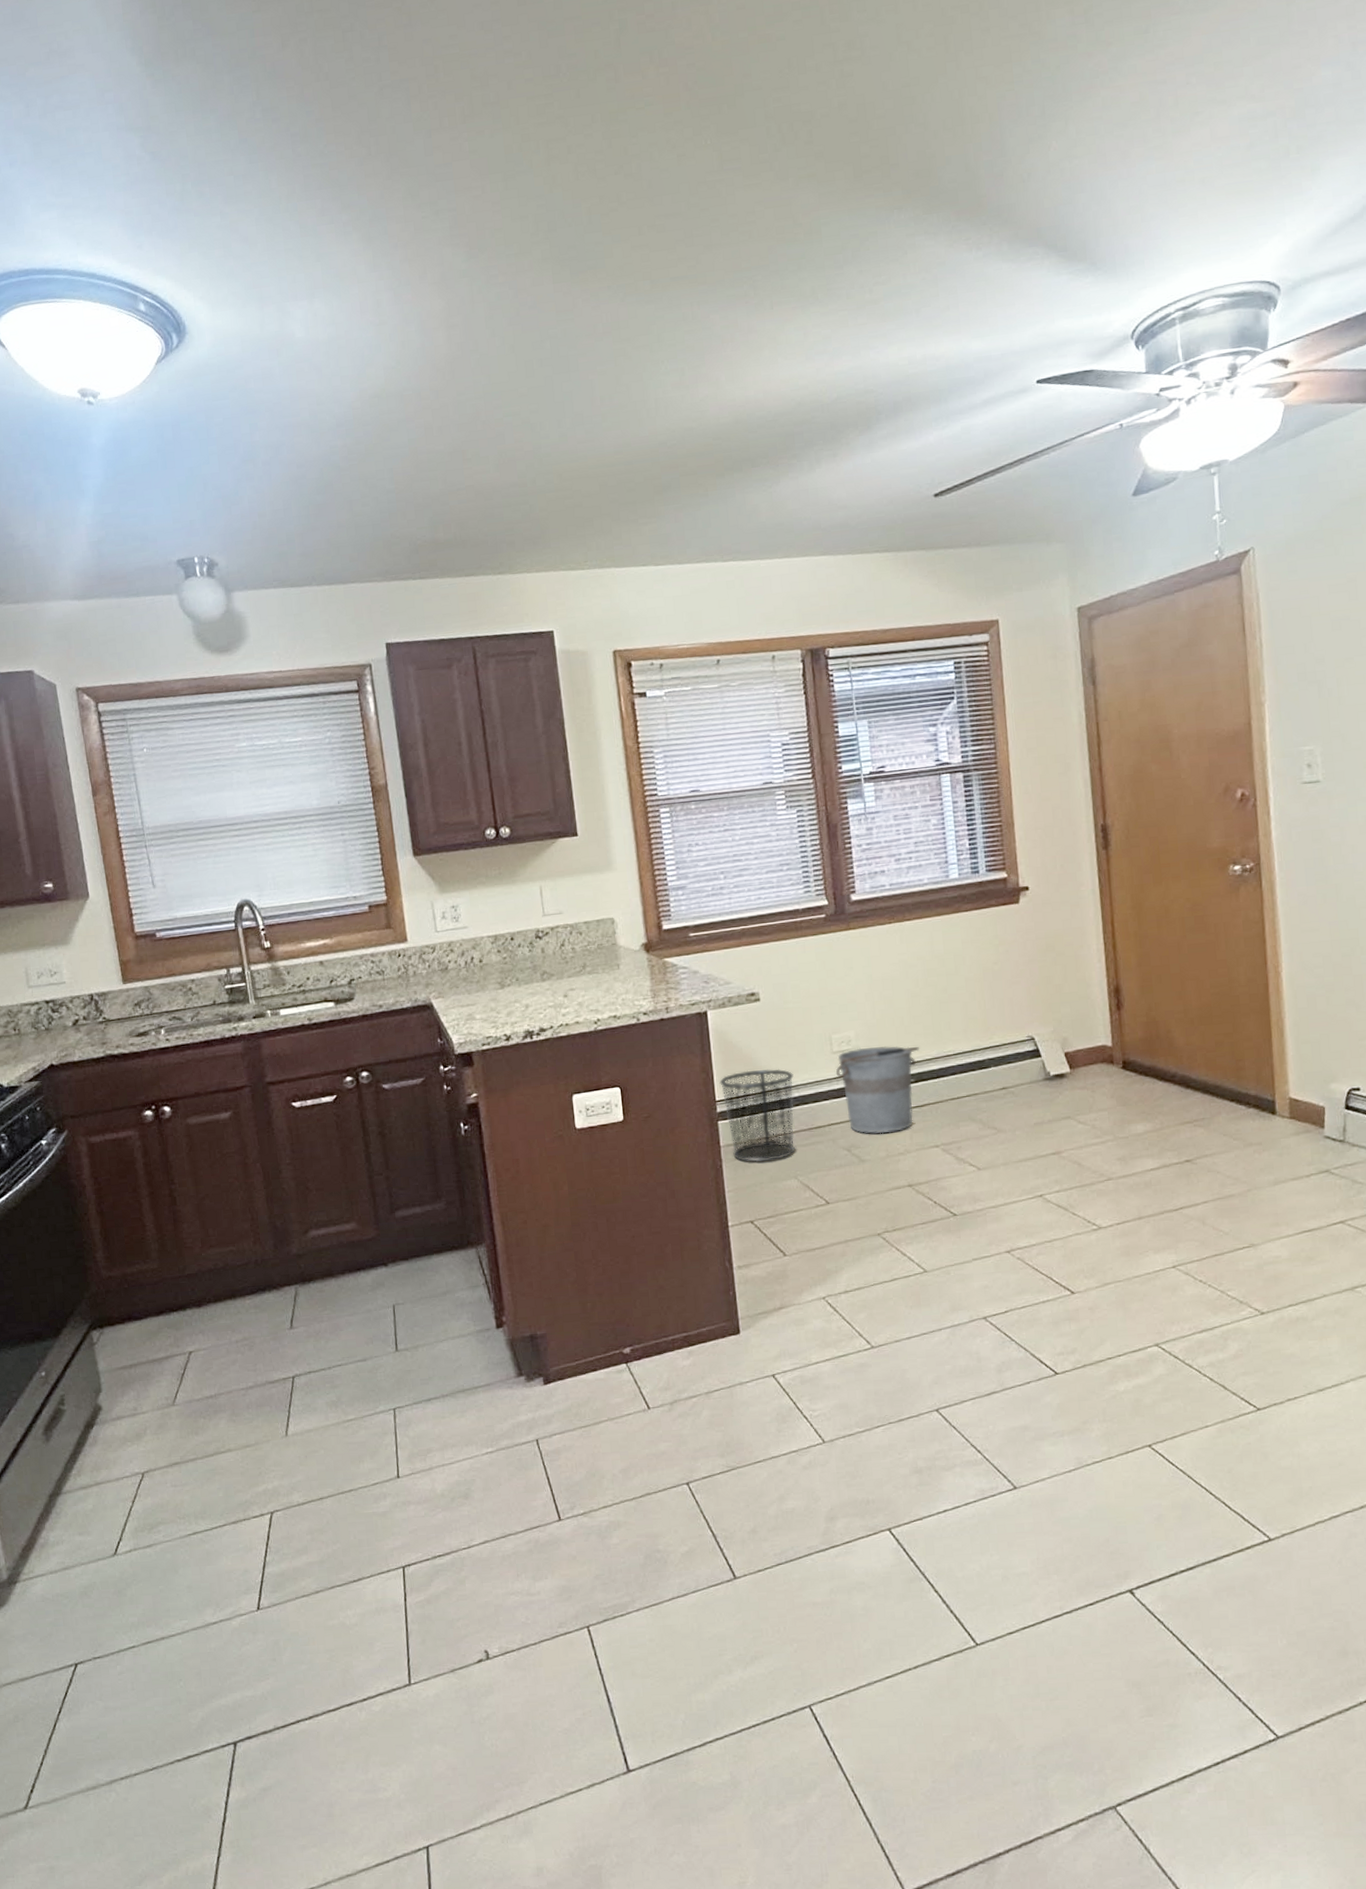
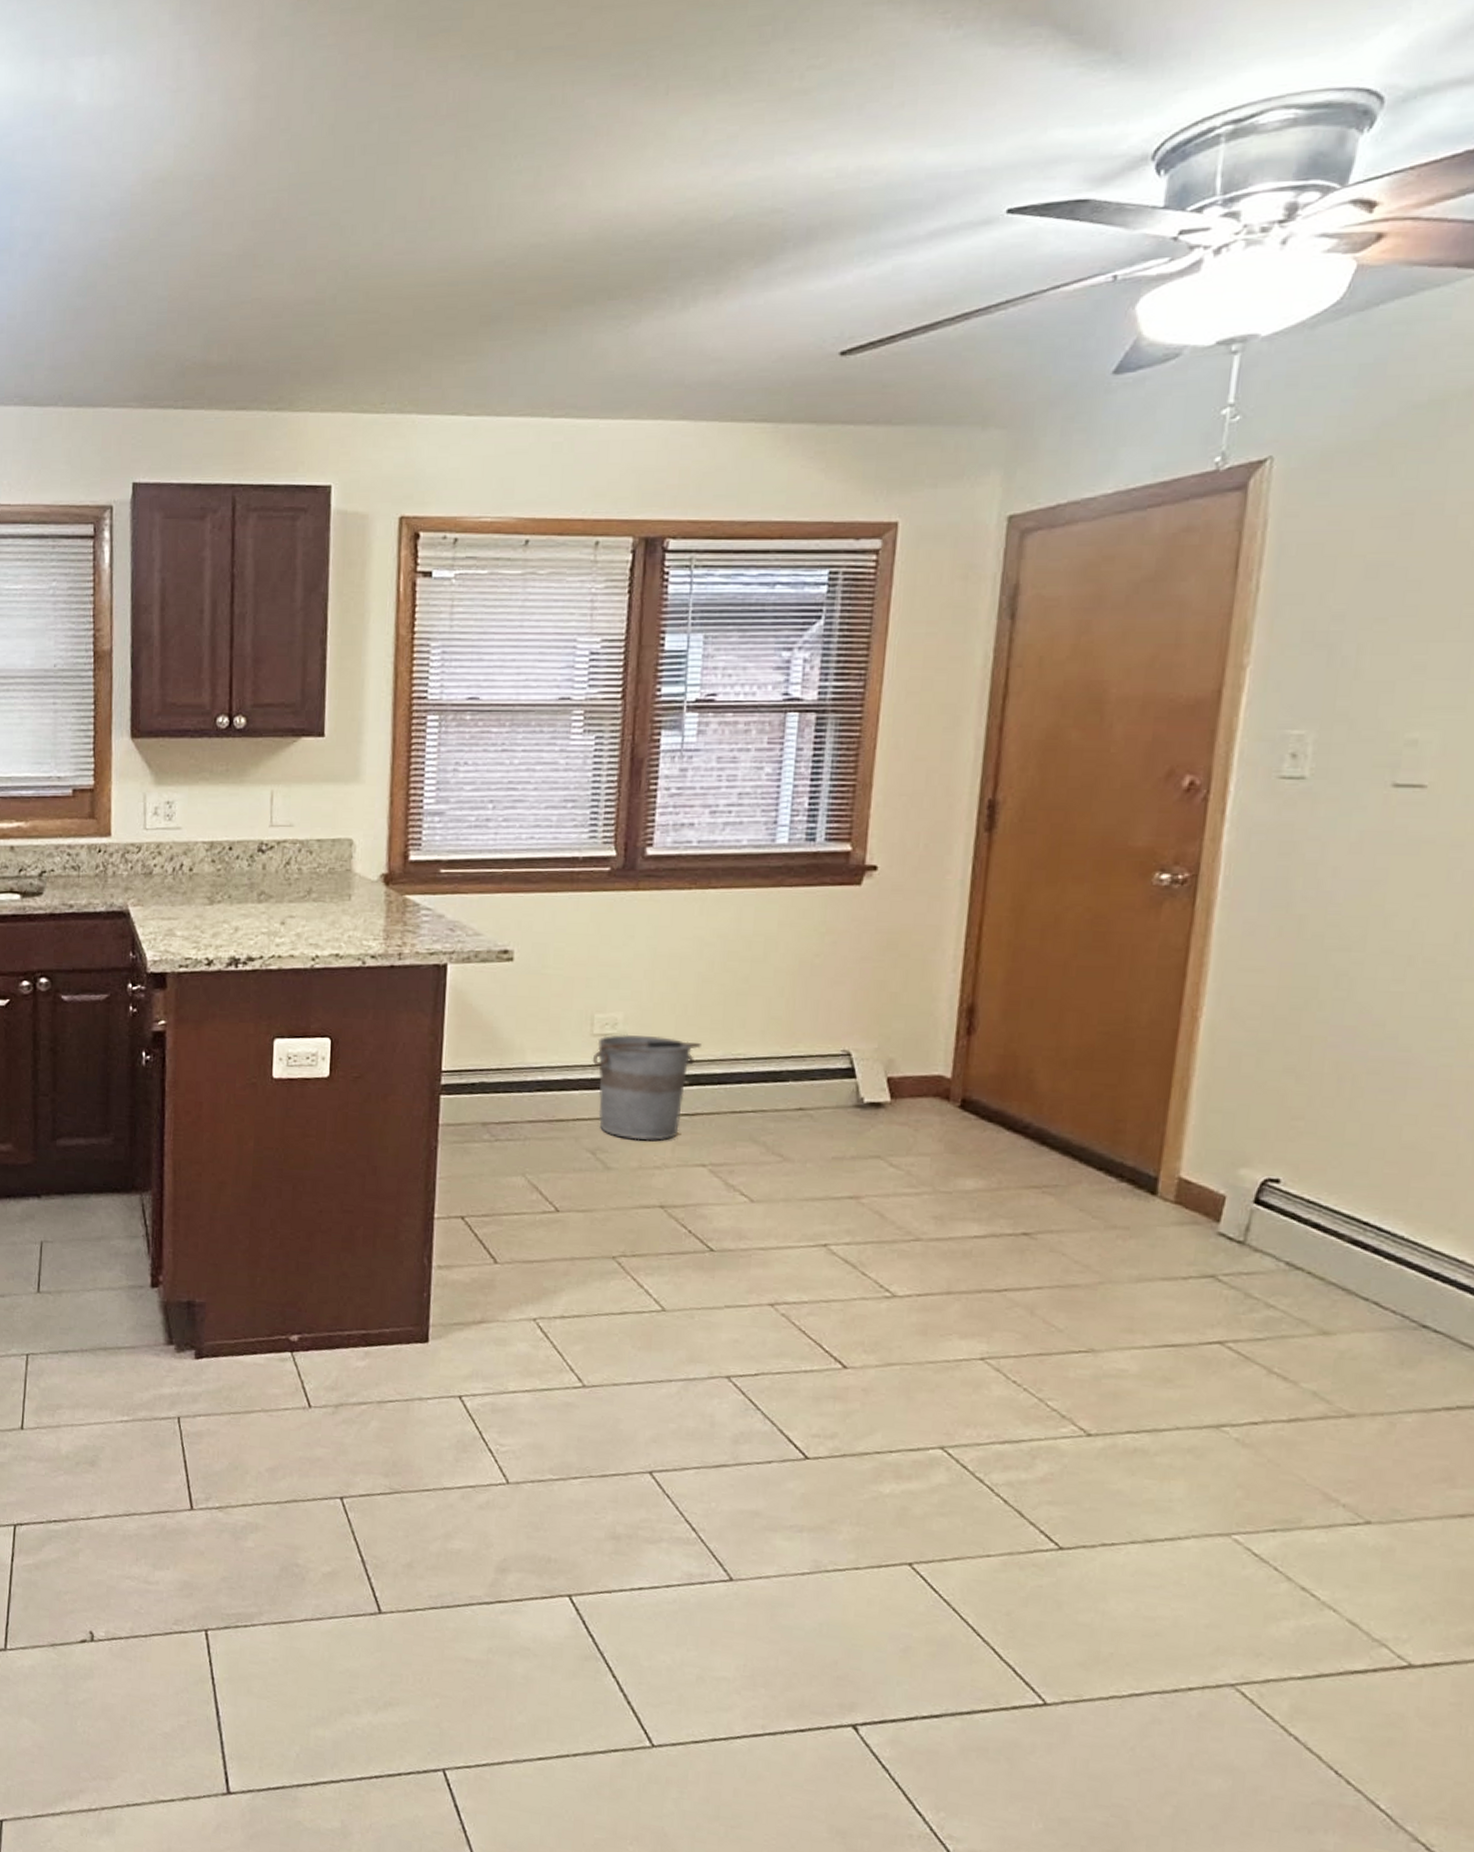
waste bin: present [719,1068,796,1163] -> none [449,1040,540,1151]

